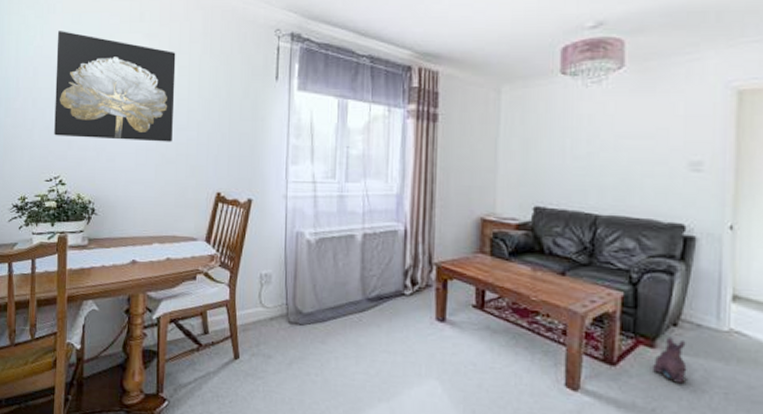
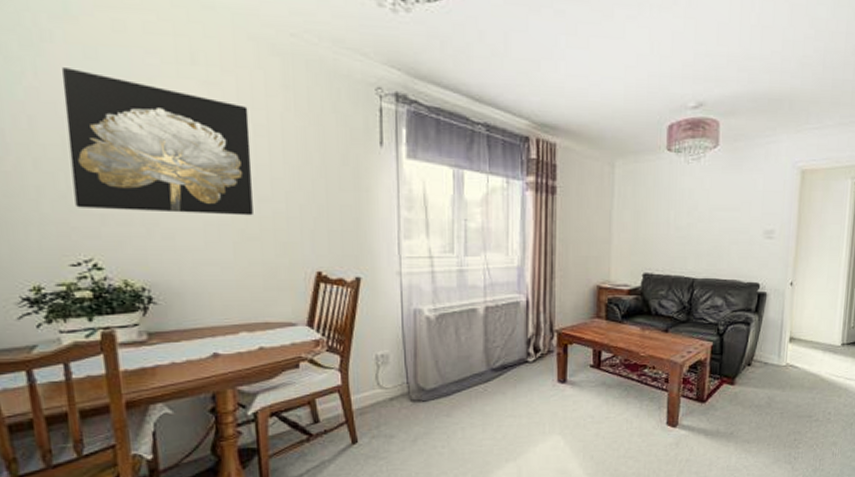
plush toy: present [651,337,687,384] -> none [731,374,756,410]

